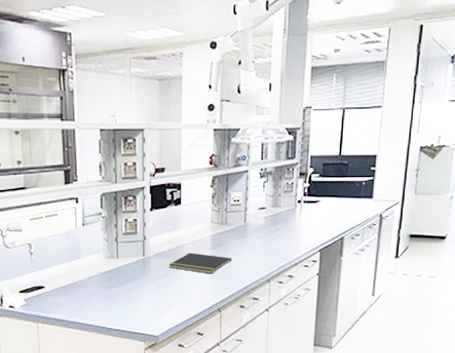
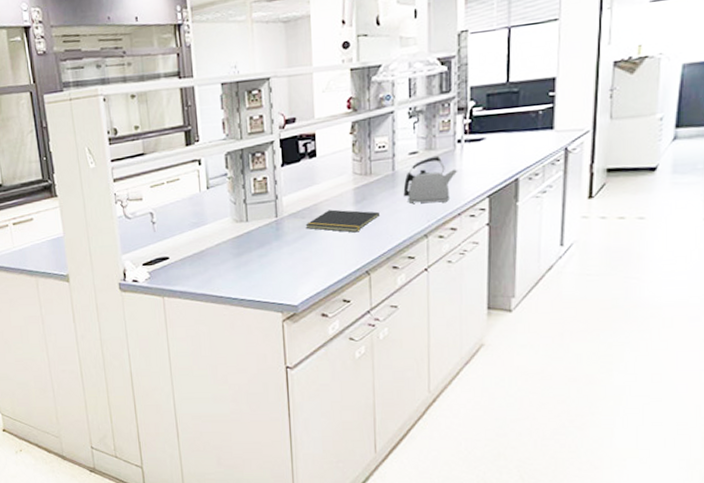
kettle: none [252,213,297,253] -> present [403,157,458,204]

